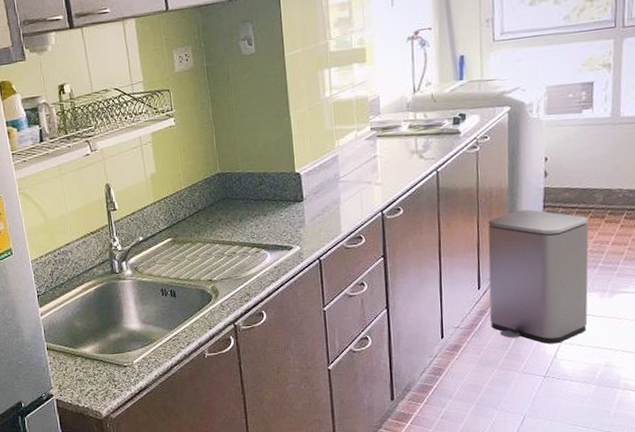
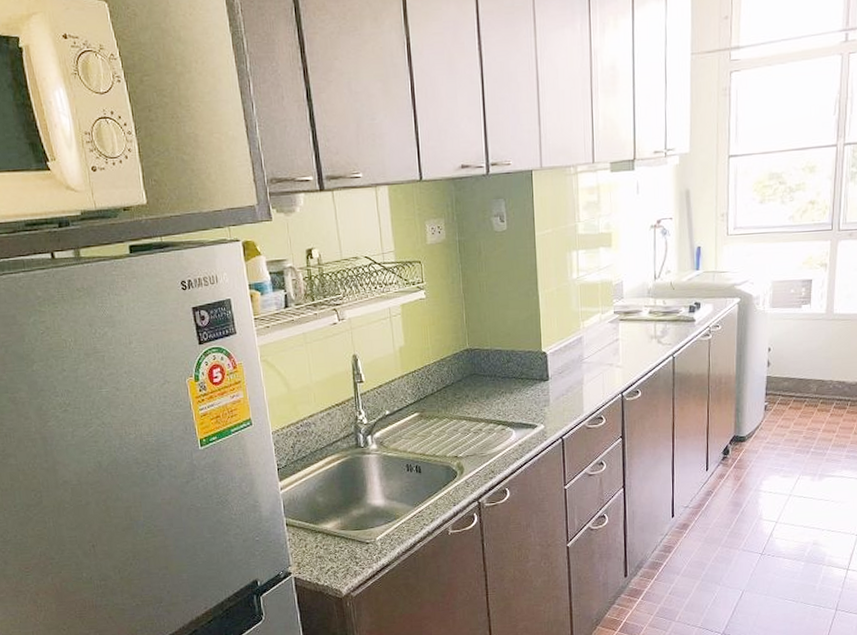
pedal bin: present [488,209,589,344] -> none [716,396,804,524]

